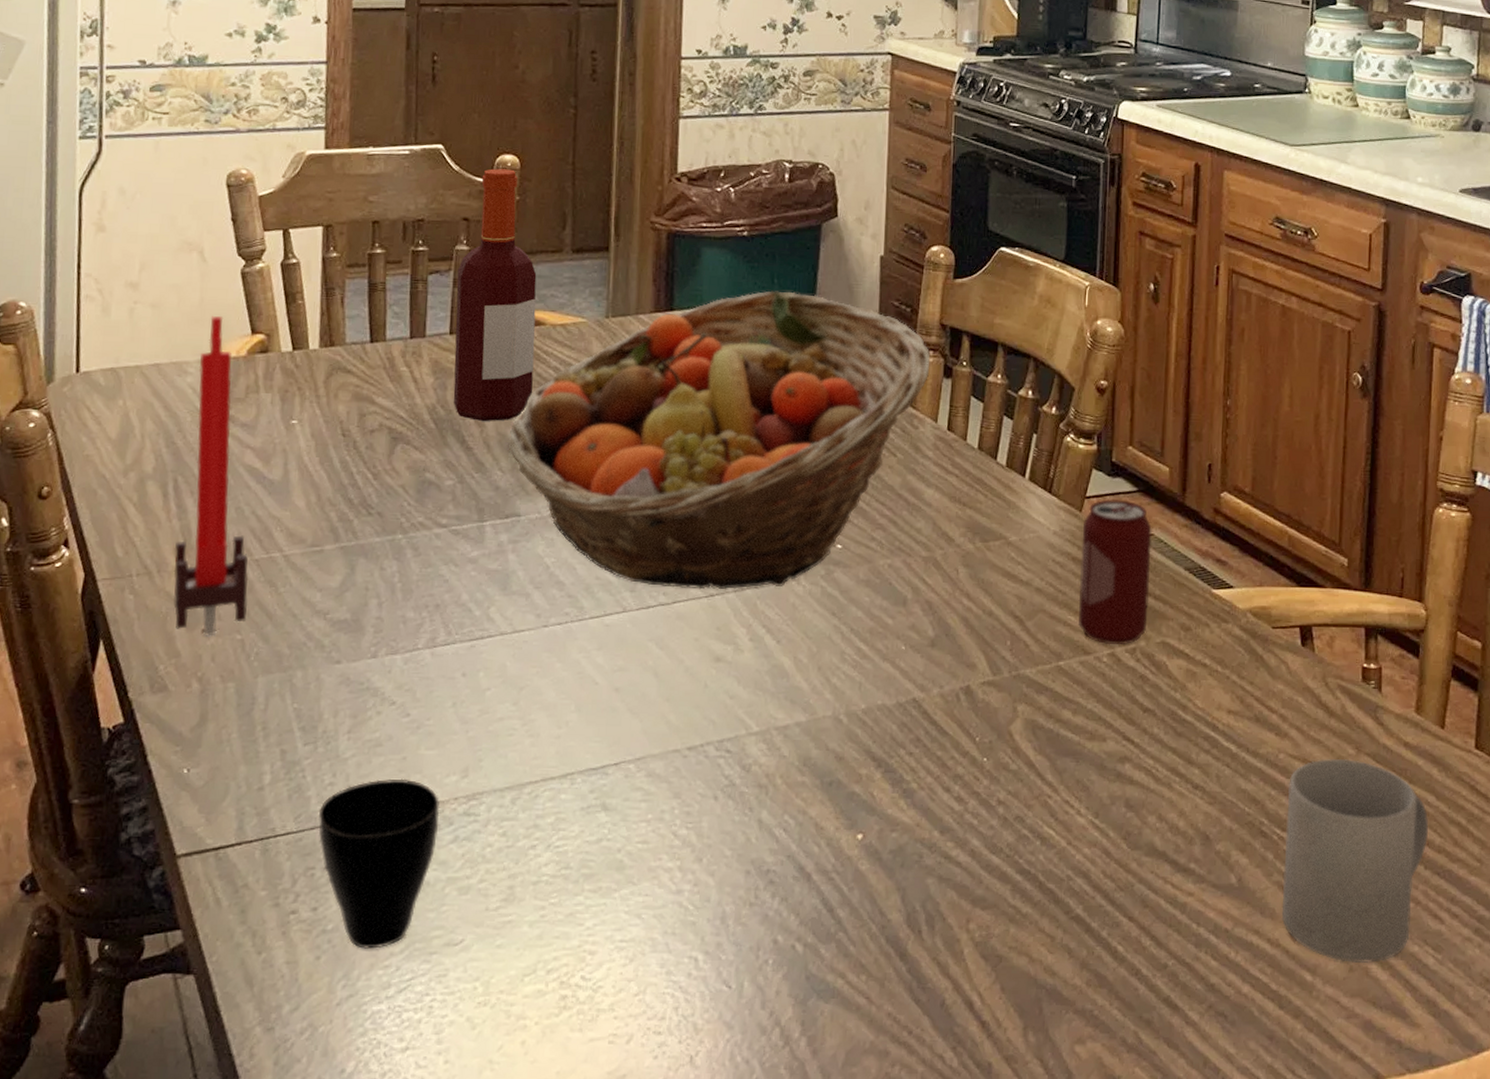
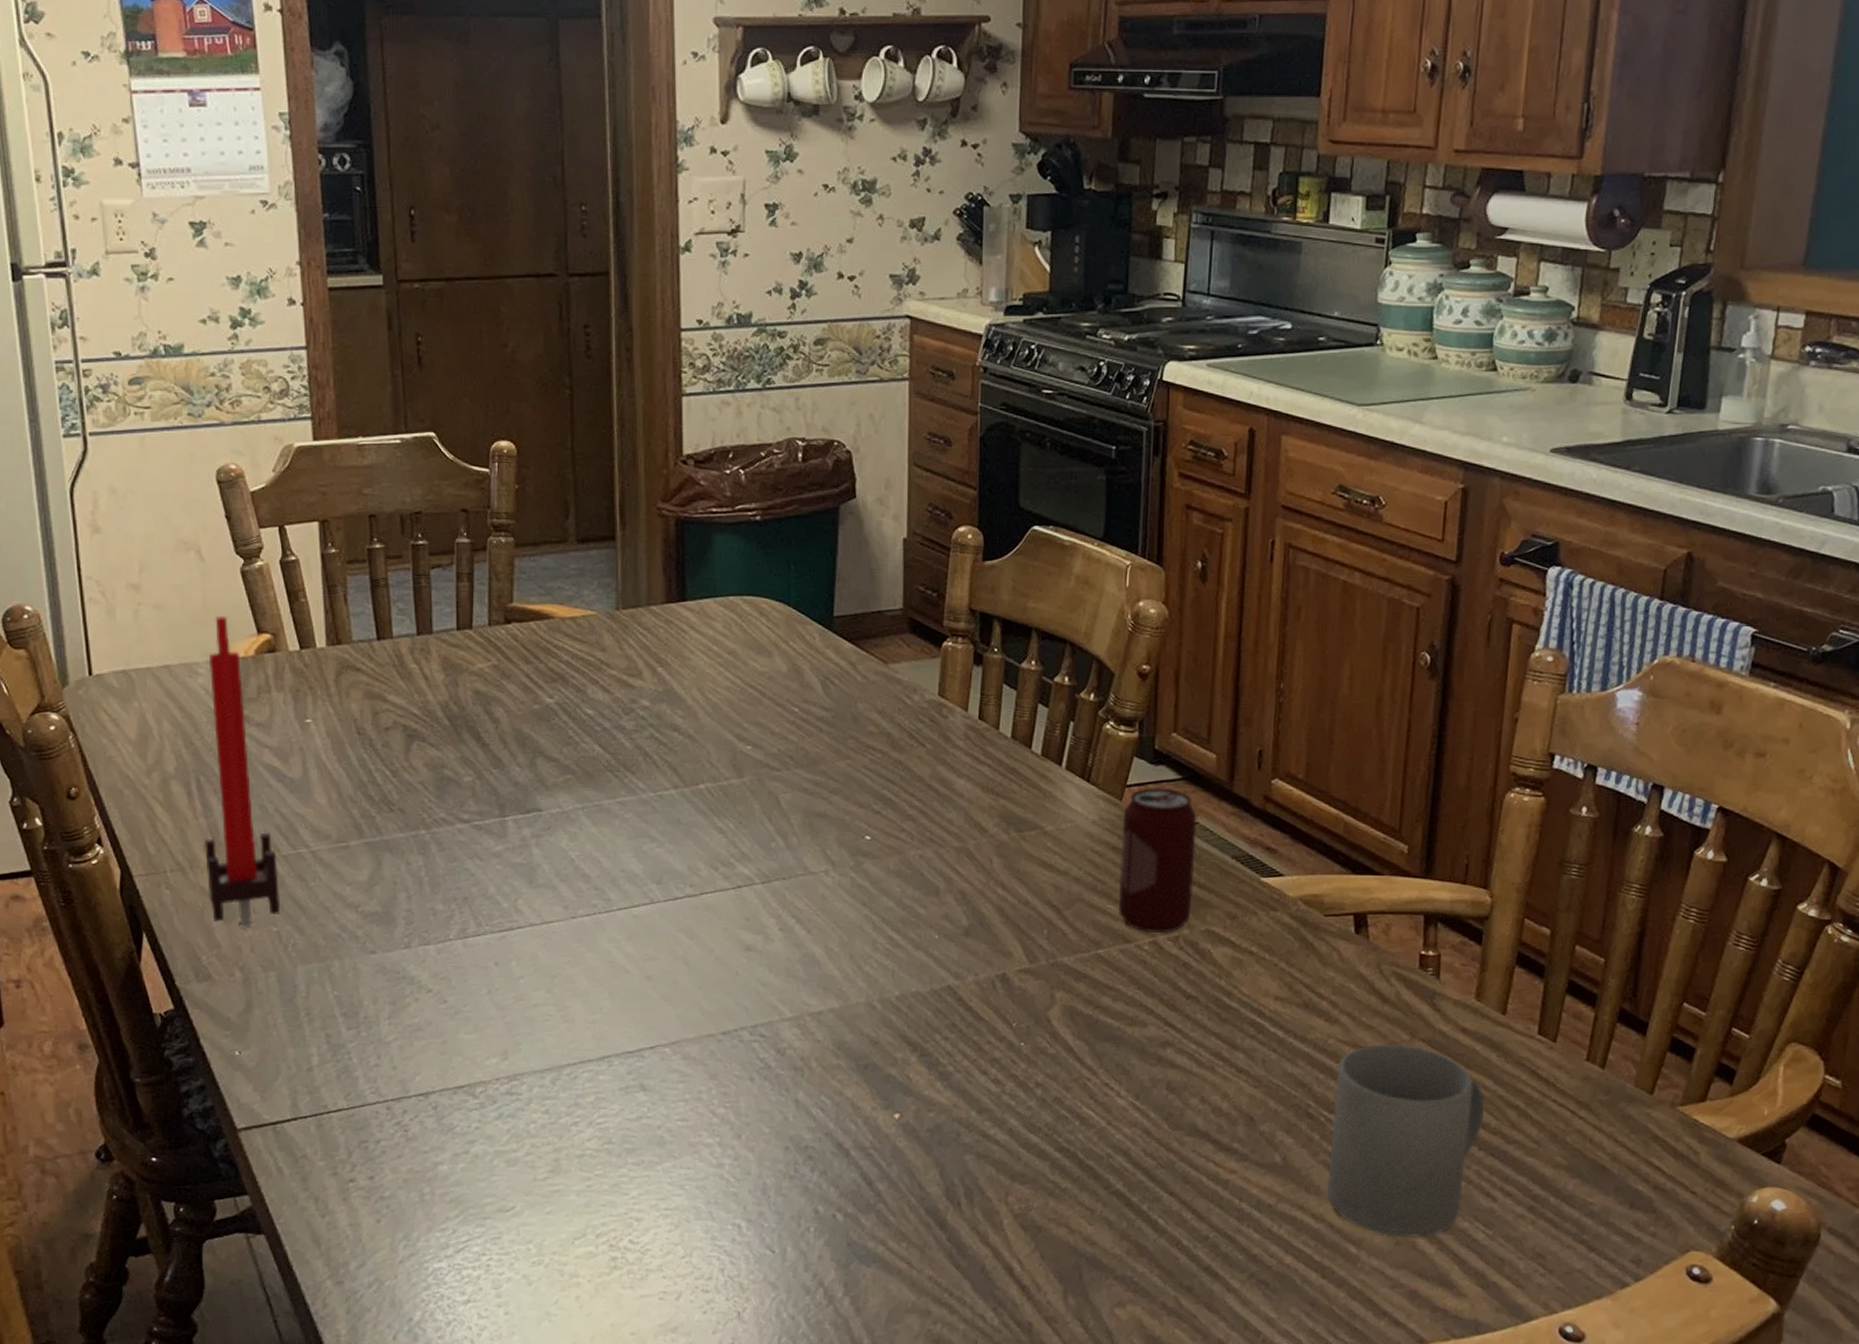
cup: present [318,778,440,949] -> none [367,1060,483,1214]
bottle: present [453,168,537,422] -> none [460,456,546,718]
fruit basket: present [507,291,931,590] -> none [523,578,960,881]

